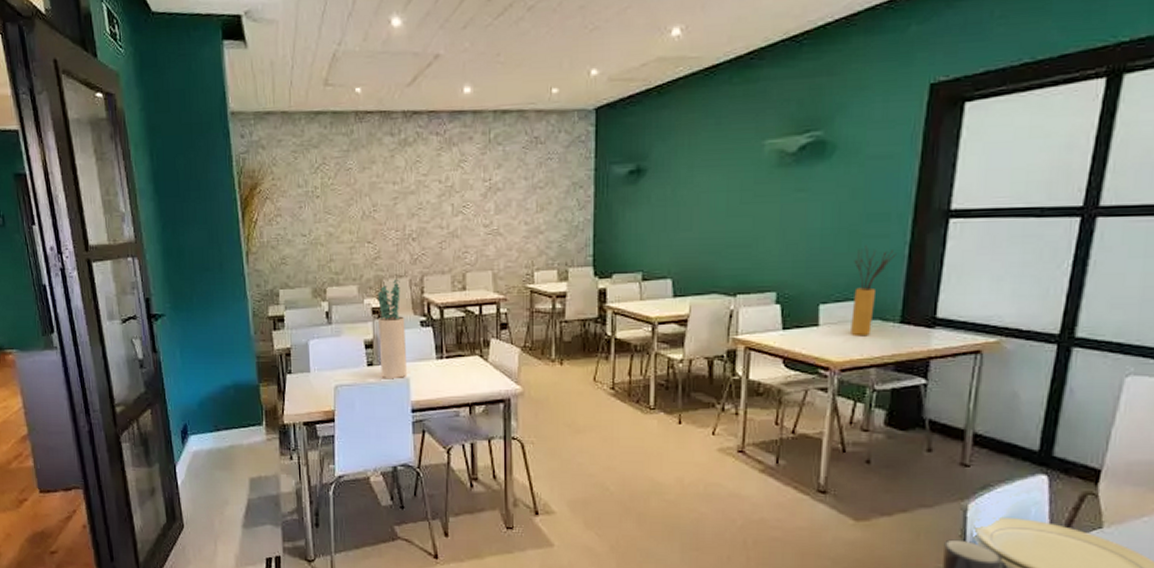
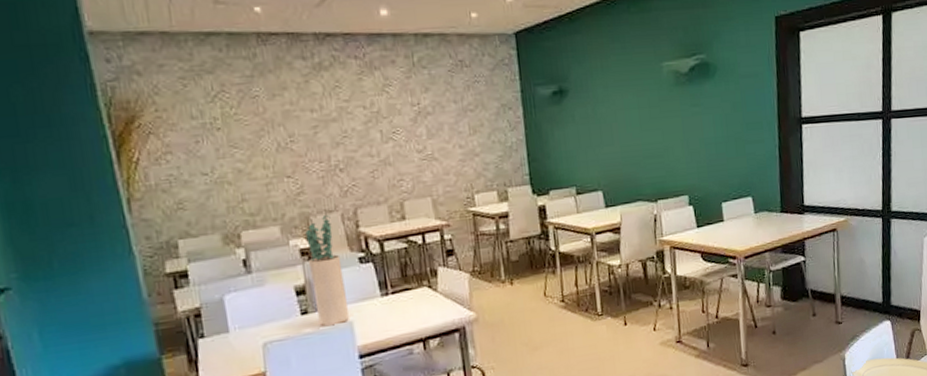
vase: present [851,246,896,337] -> none [742,150,771,227]

